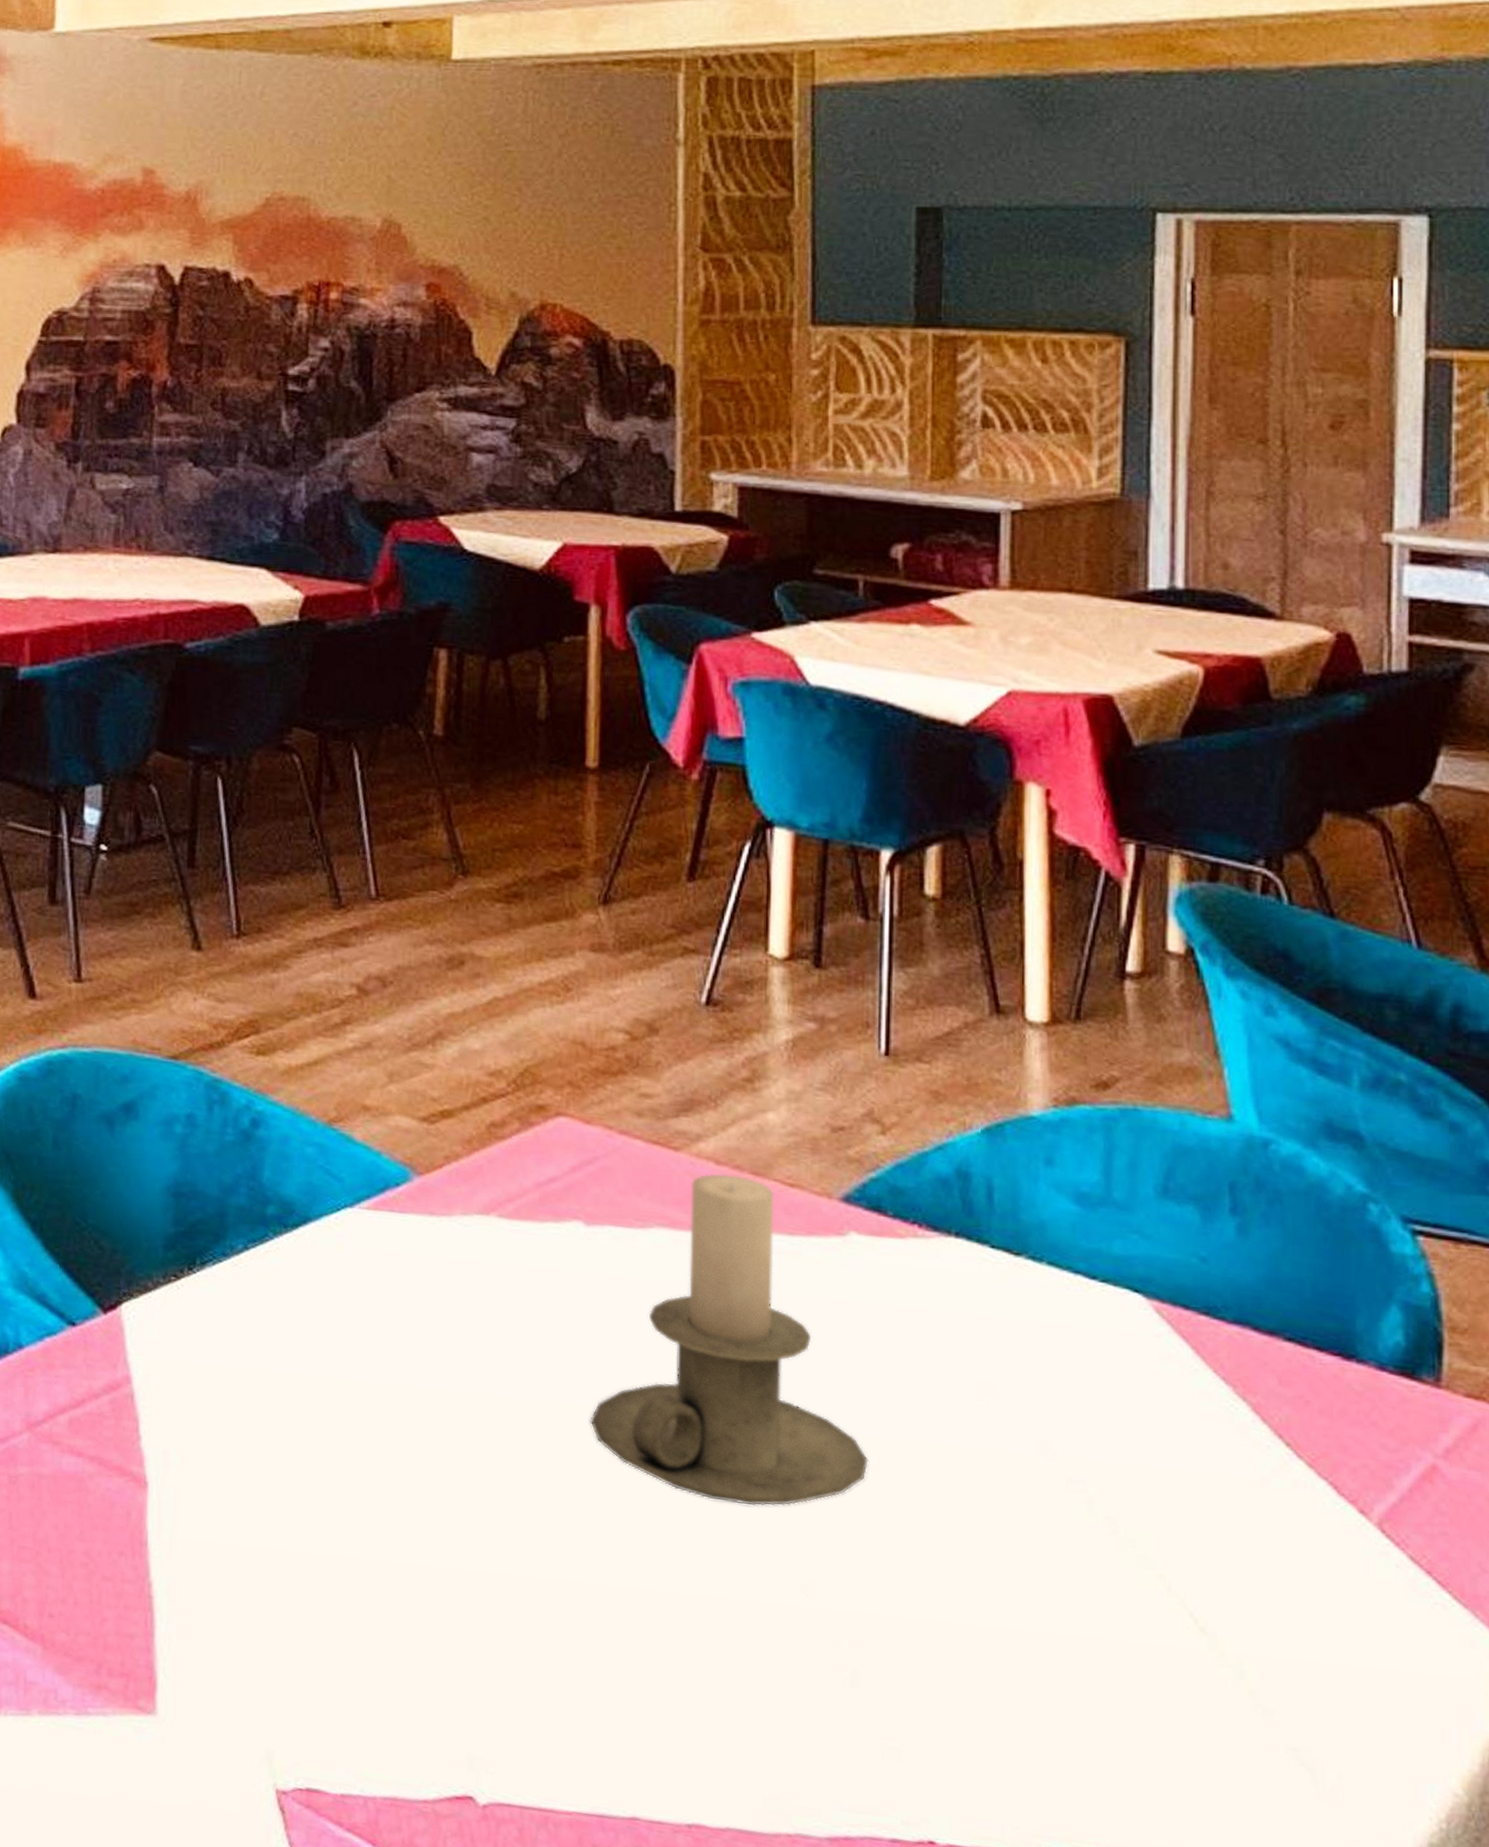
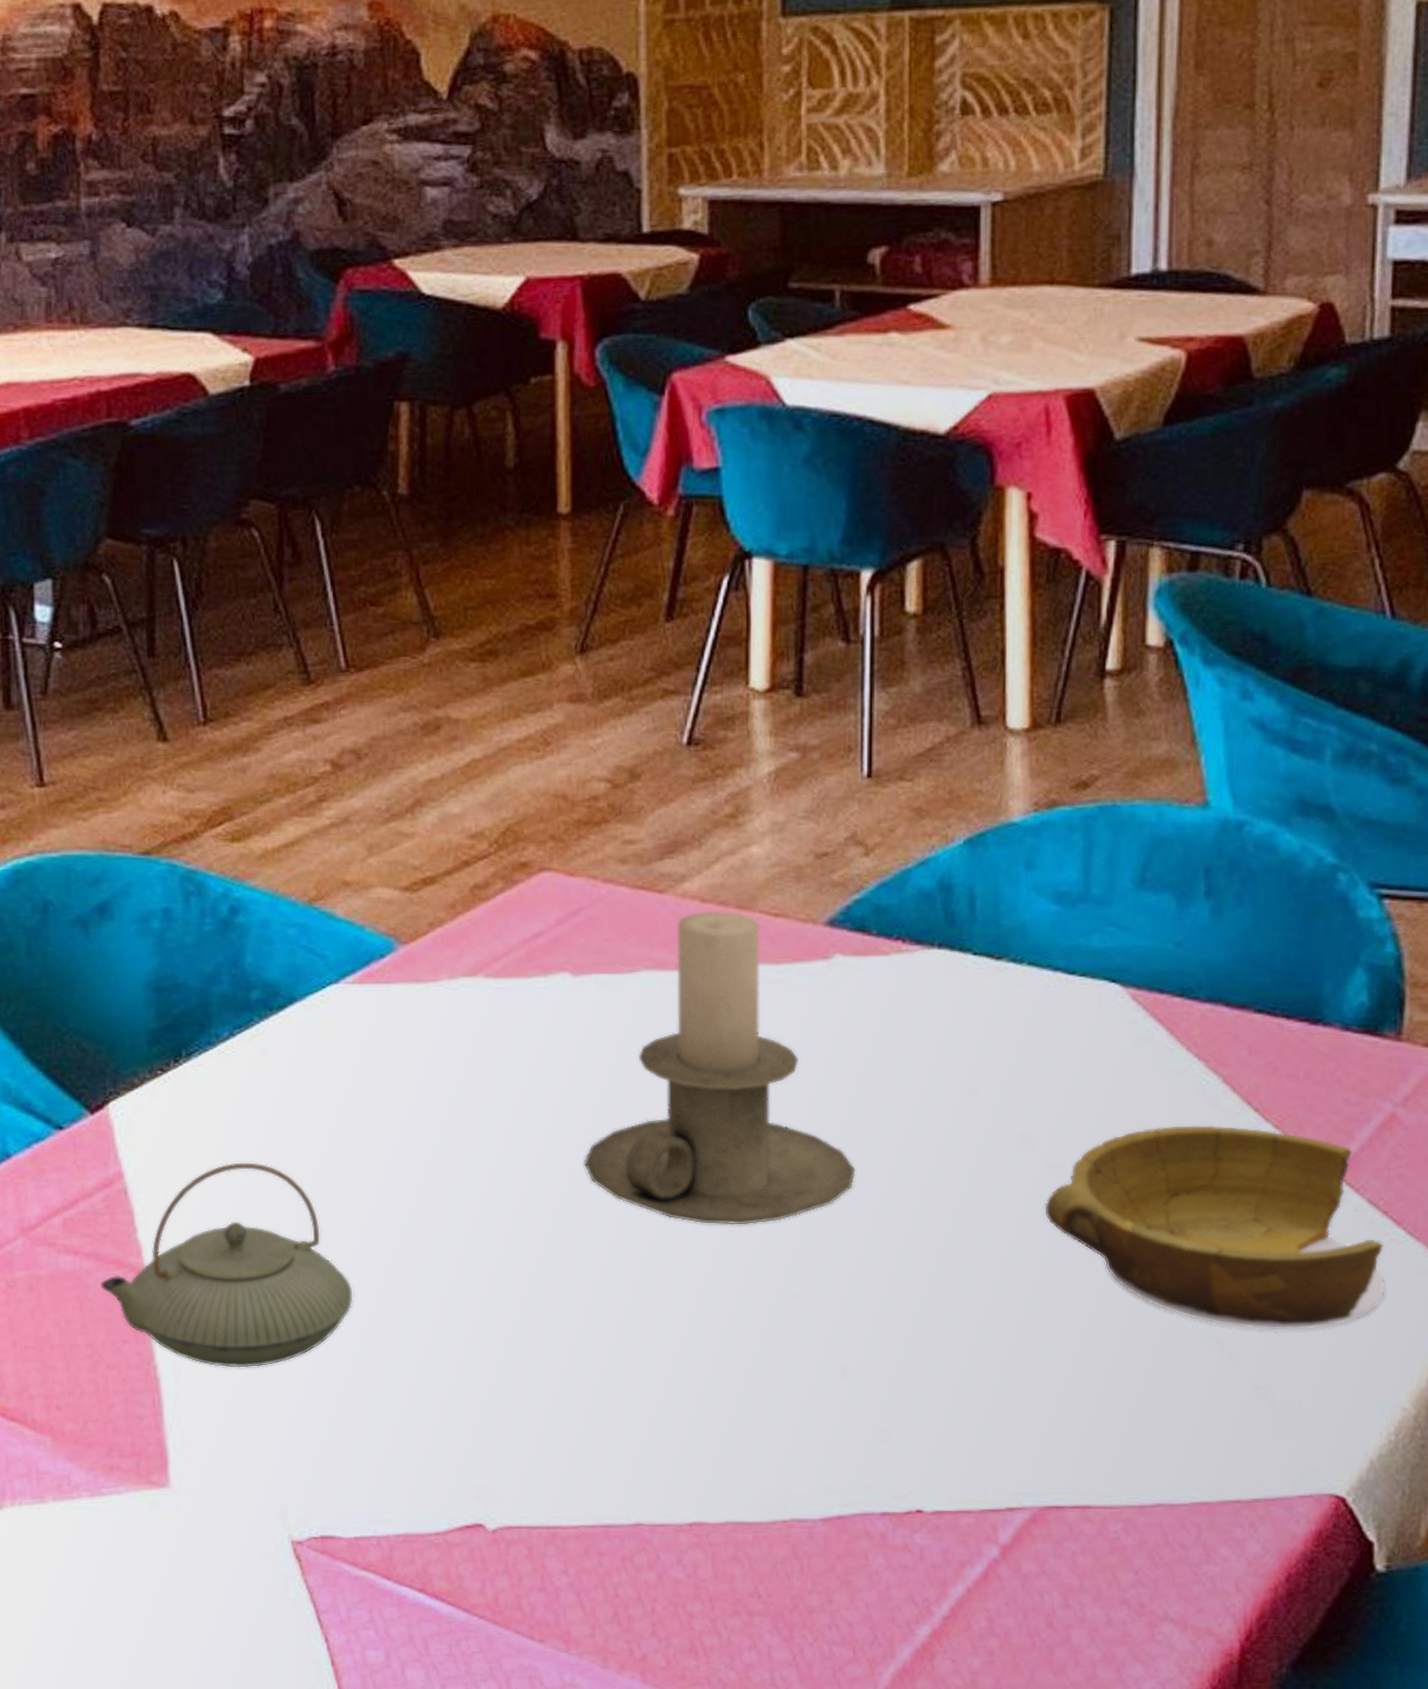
teapot: none [101,1379,352,1597] -> present [100,1162,353,1368]
bowl: none [1065,1451,1432,1693] -> present [1045,1125,1386,1331]

